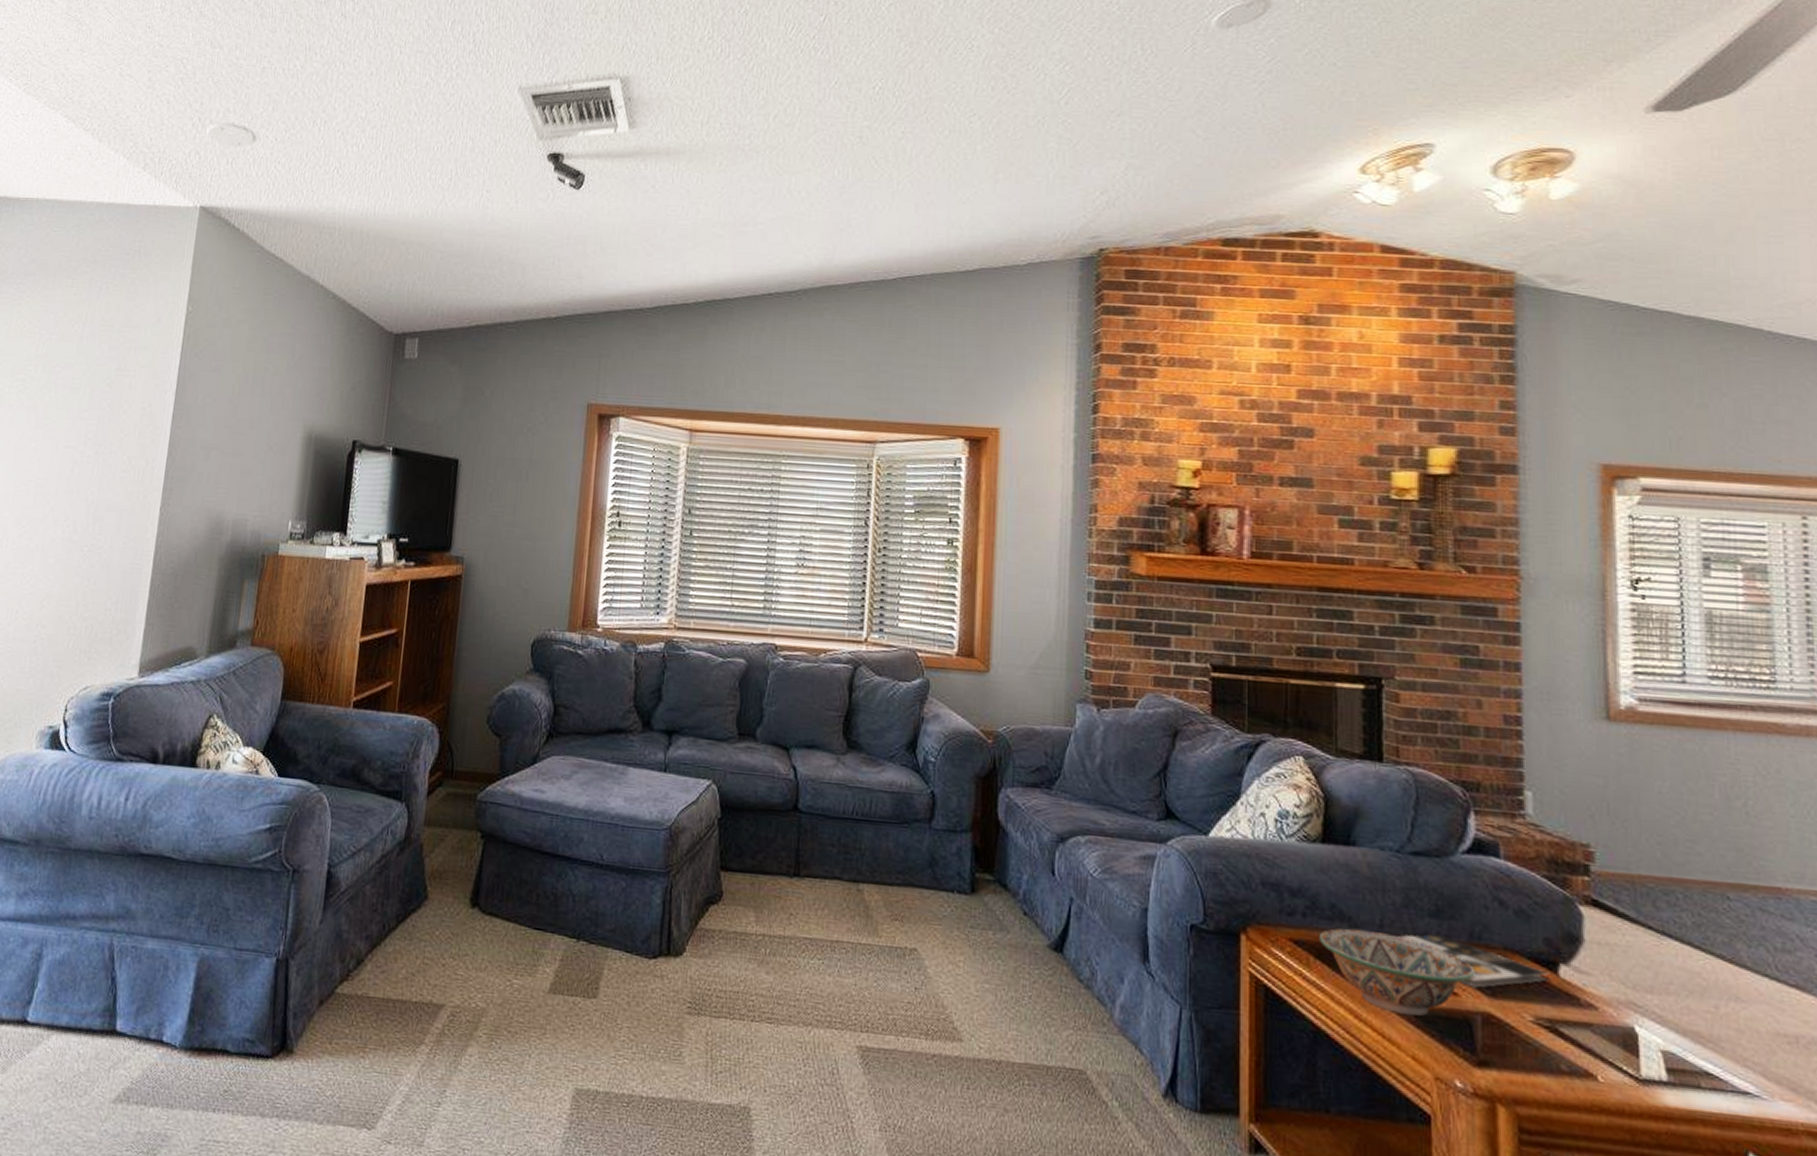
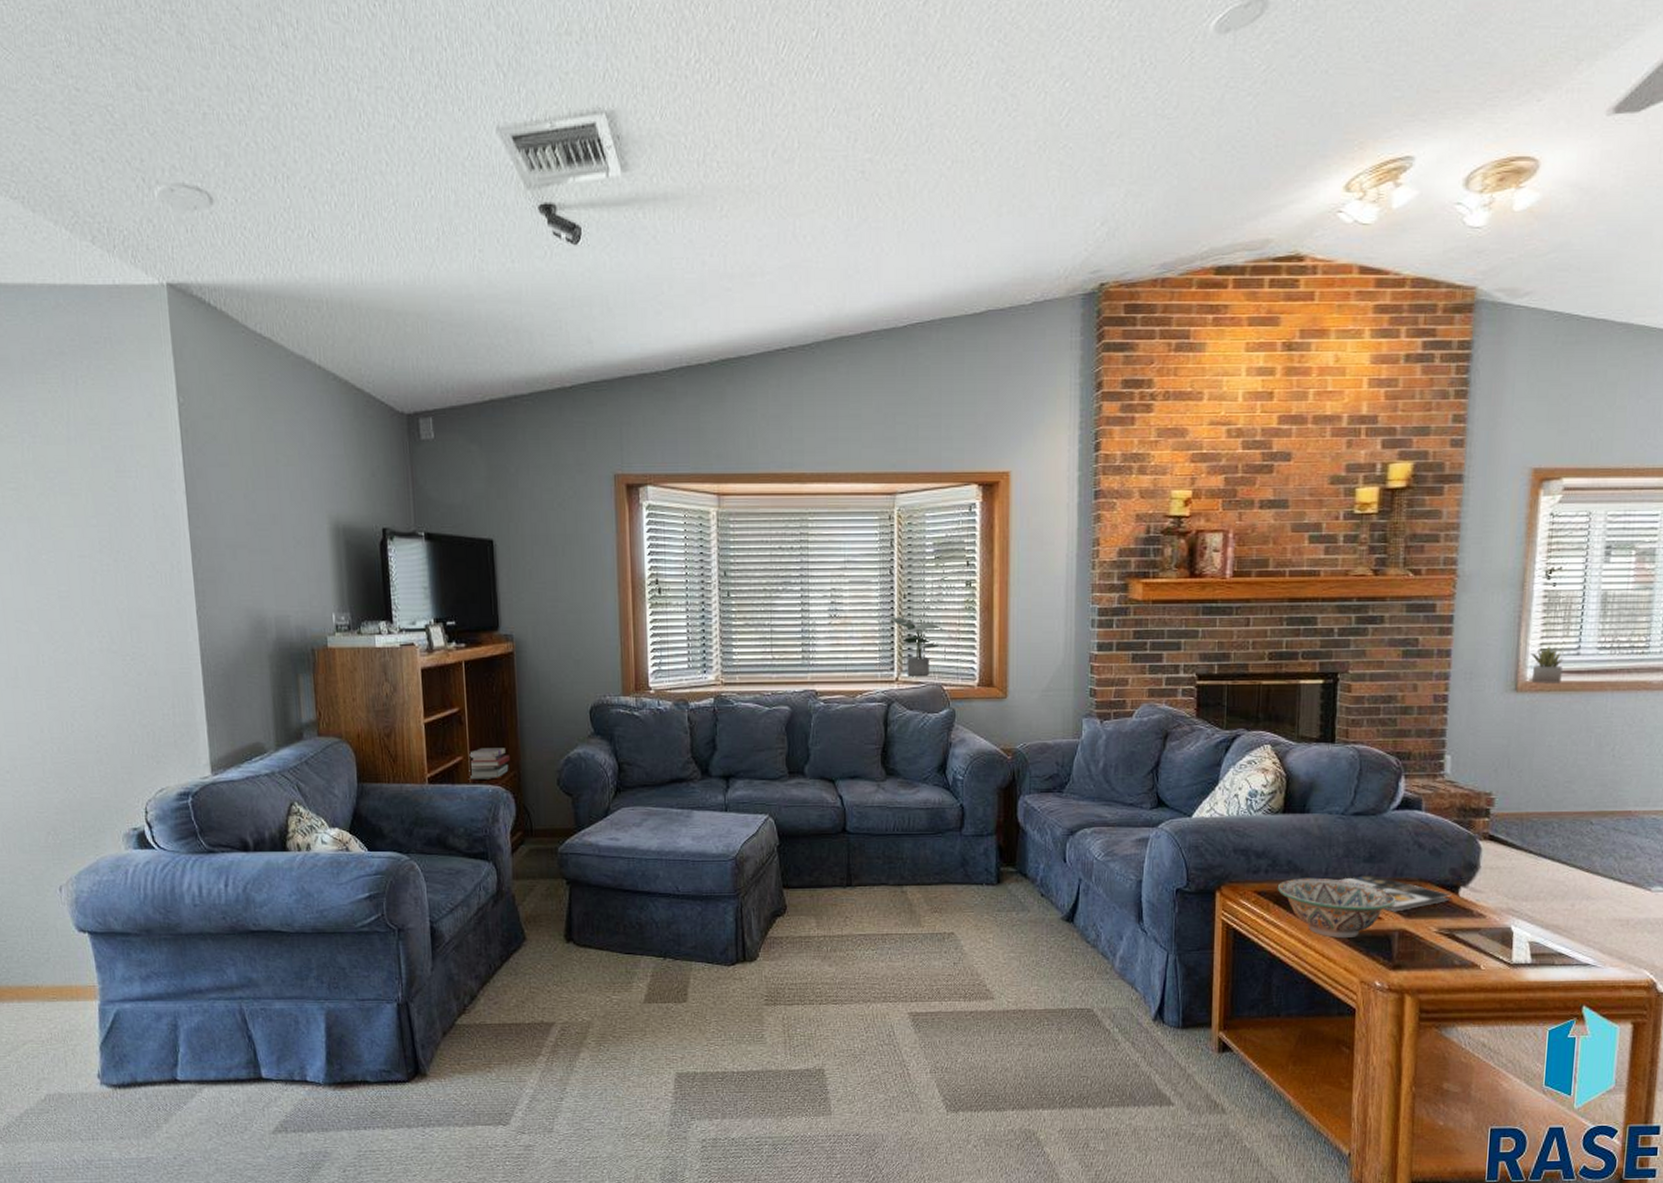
books: none [394,674,442,710] -> present [468,748,510,780]
potted plant: none [862,571,920,641] -> present [890,617,943,677]
succulent plant: none [1622,669,1667,716] -> present [1530,646,1564,684]

